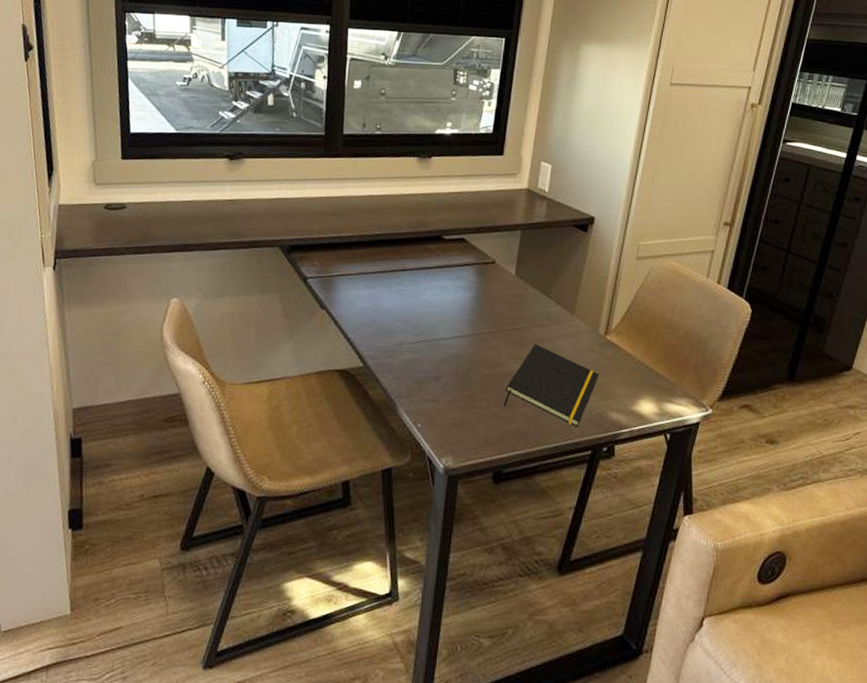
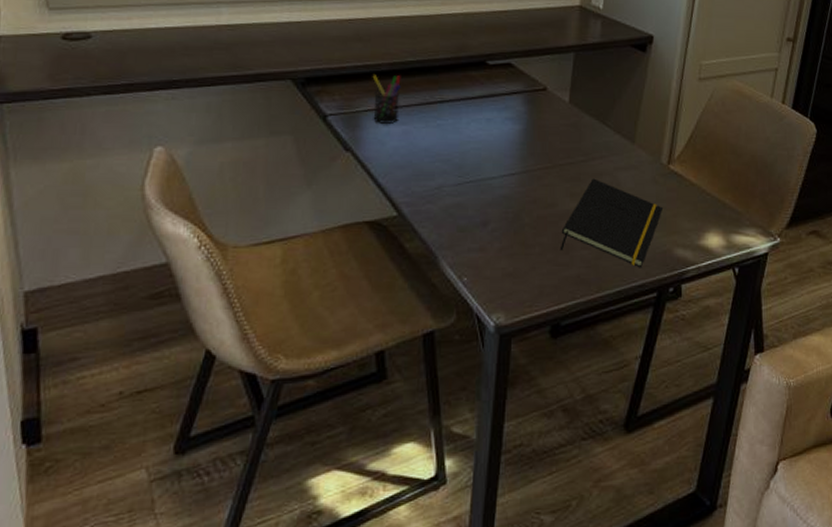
pen holder: none [345,245,369,287] -> present [372,75,401,124]

